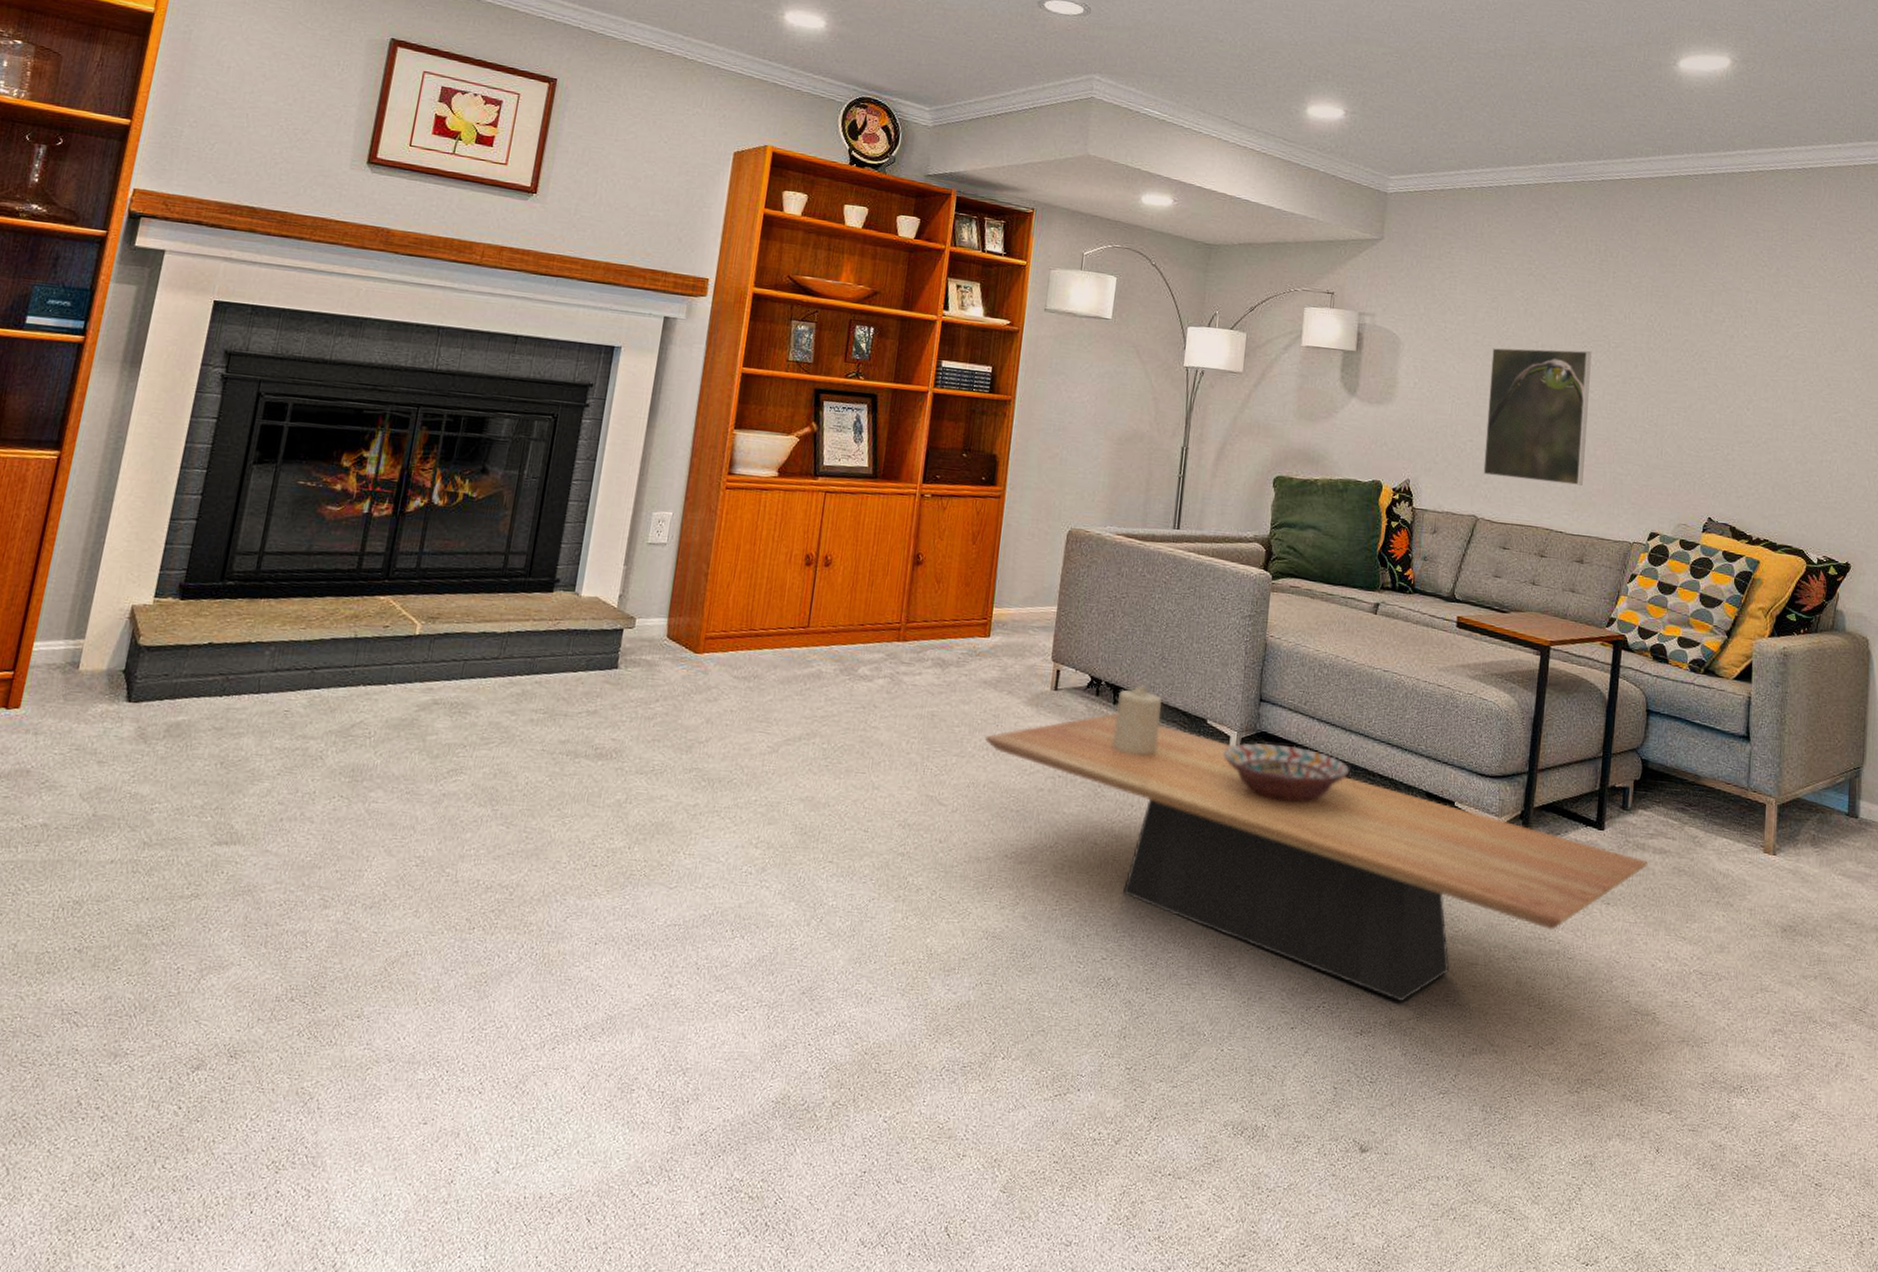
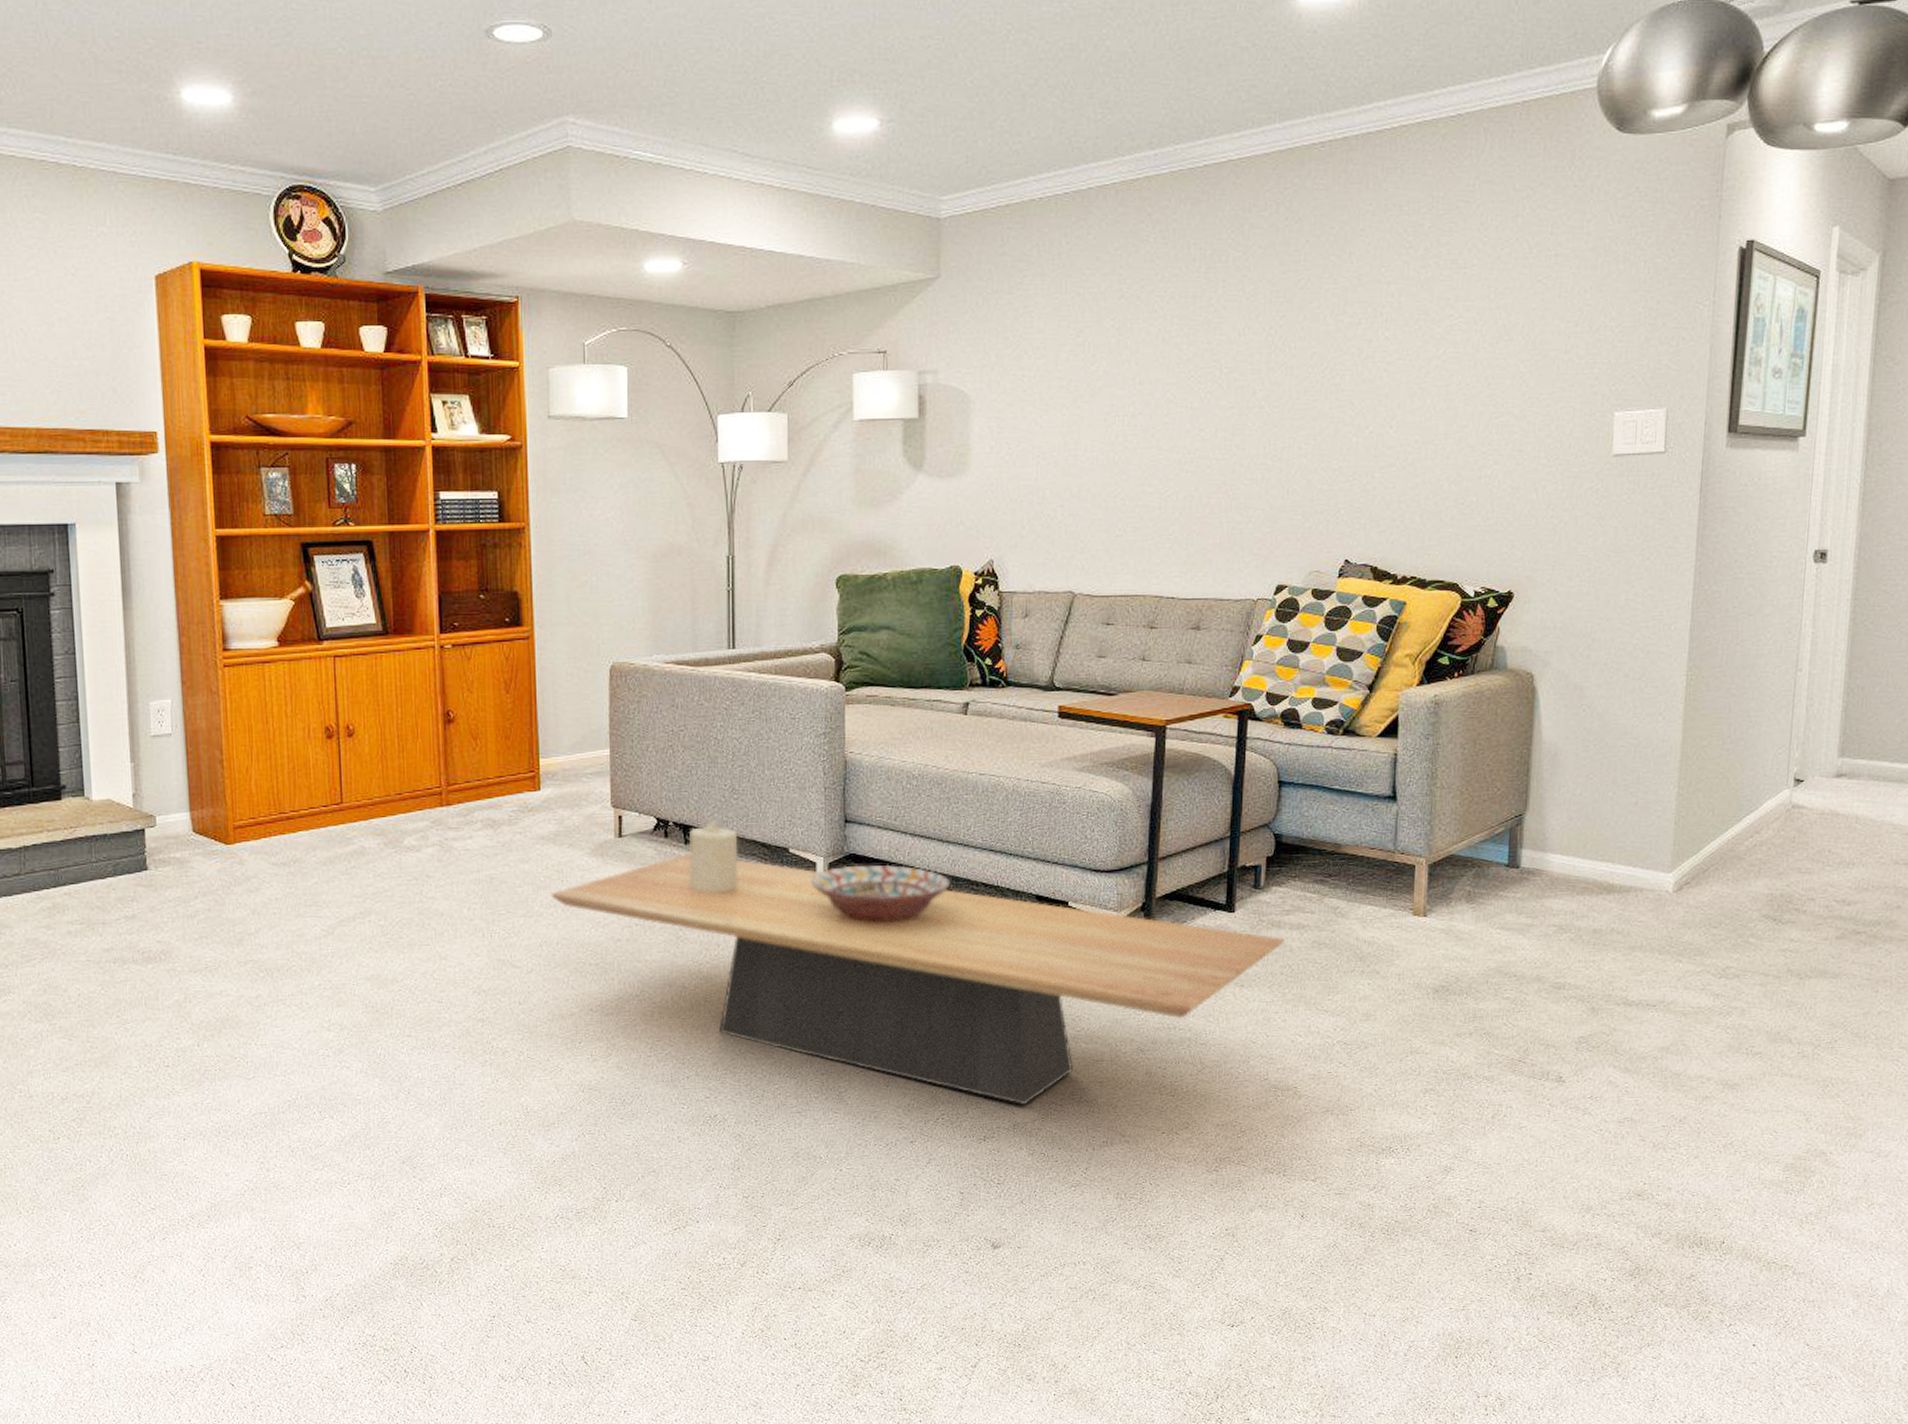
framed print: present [1483,347,1592,486] -> none [1078,382,1200,544]

